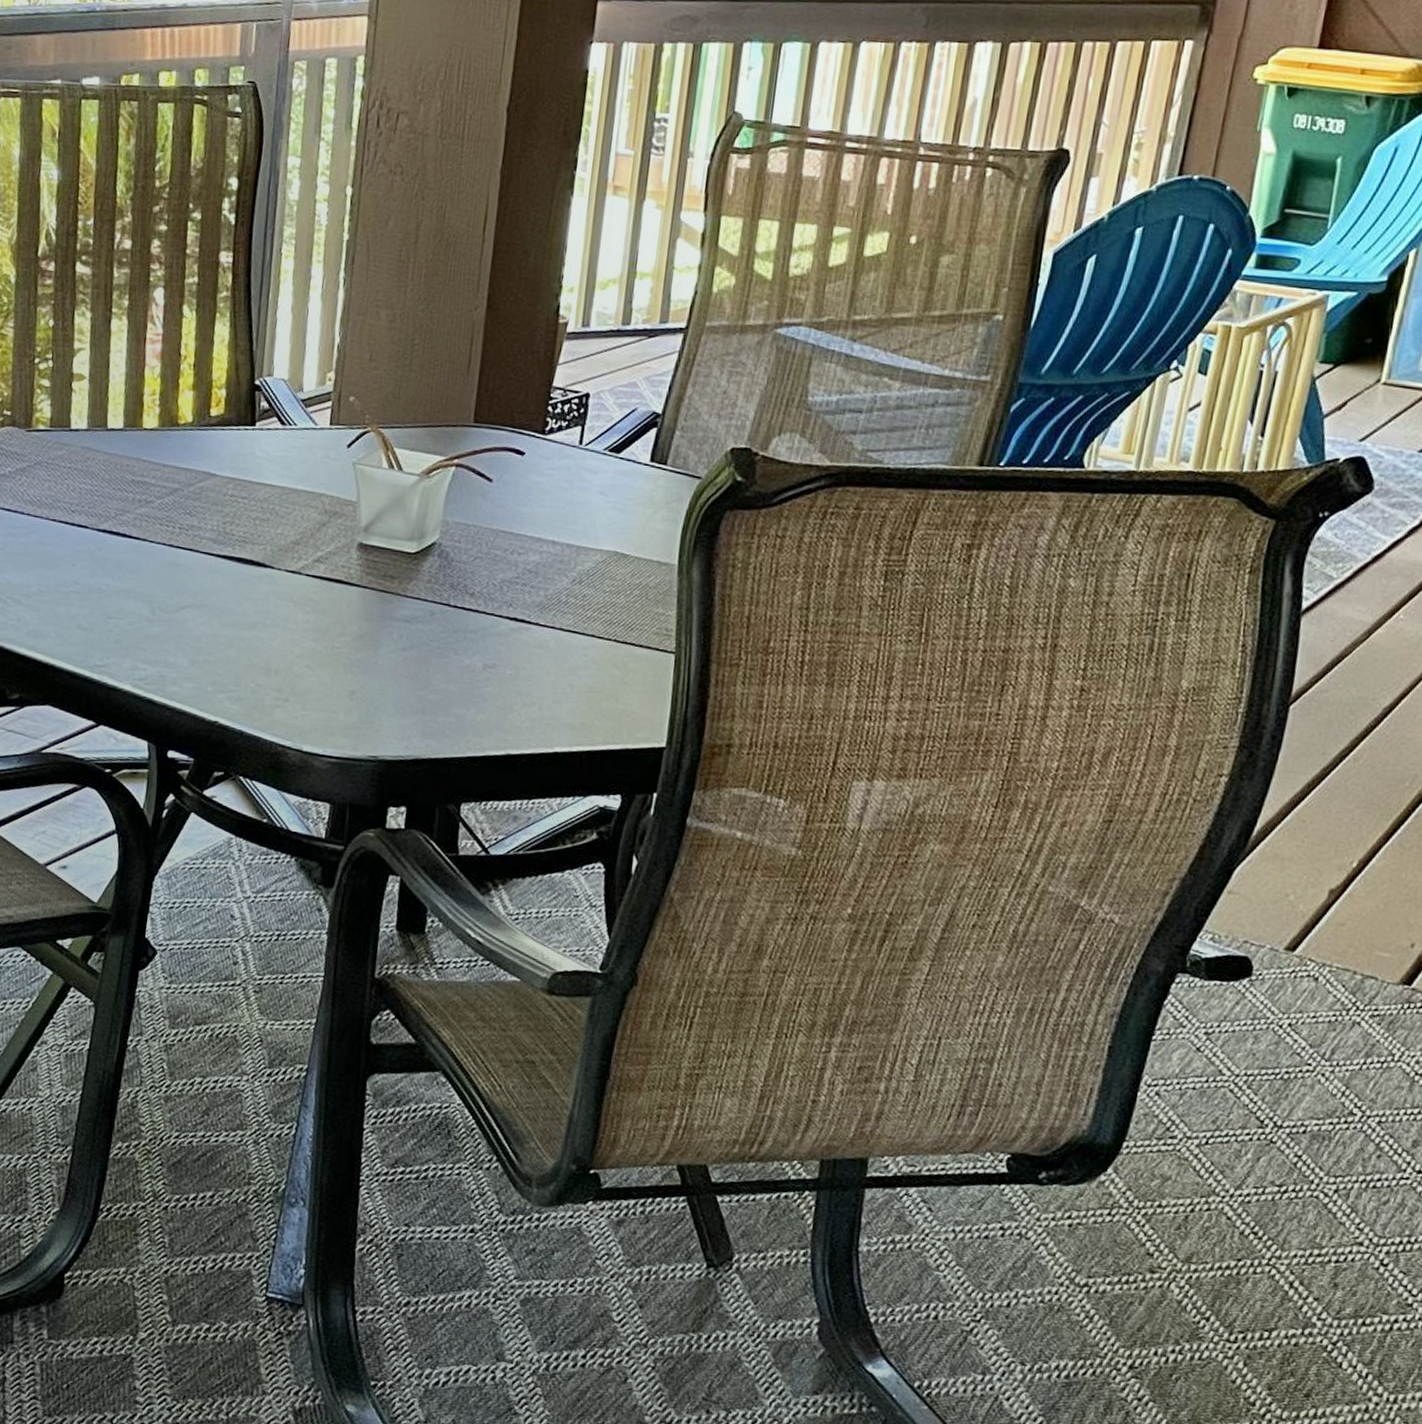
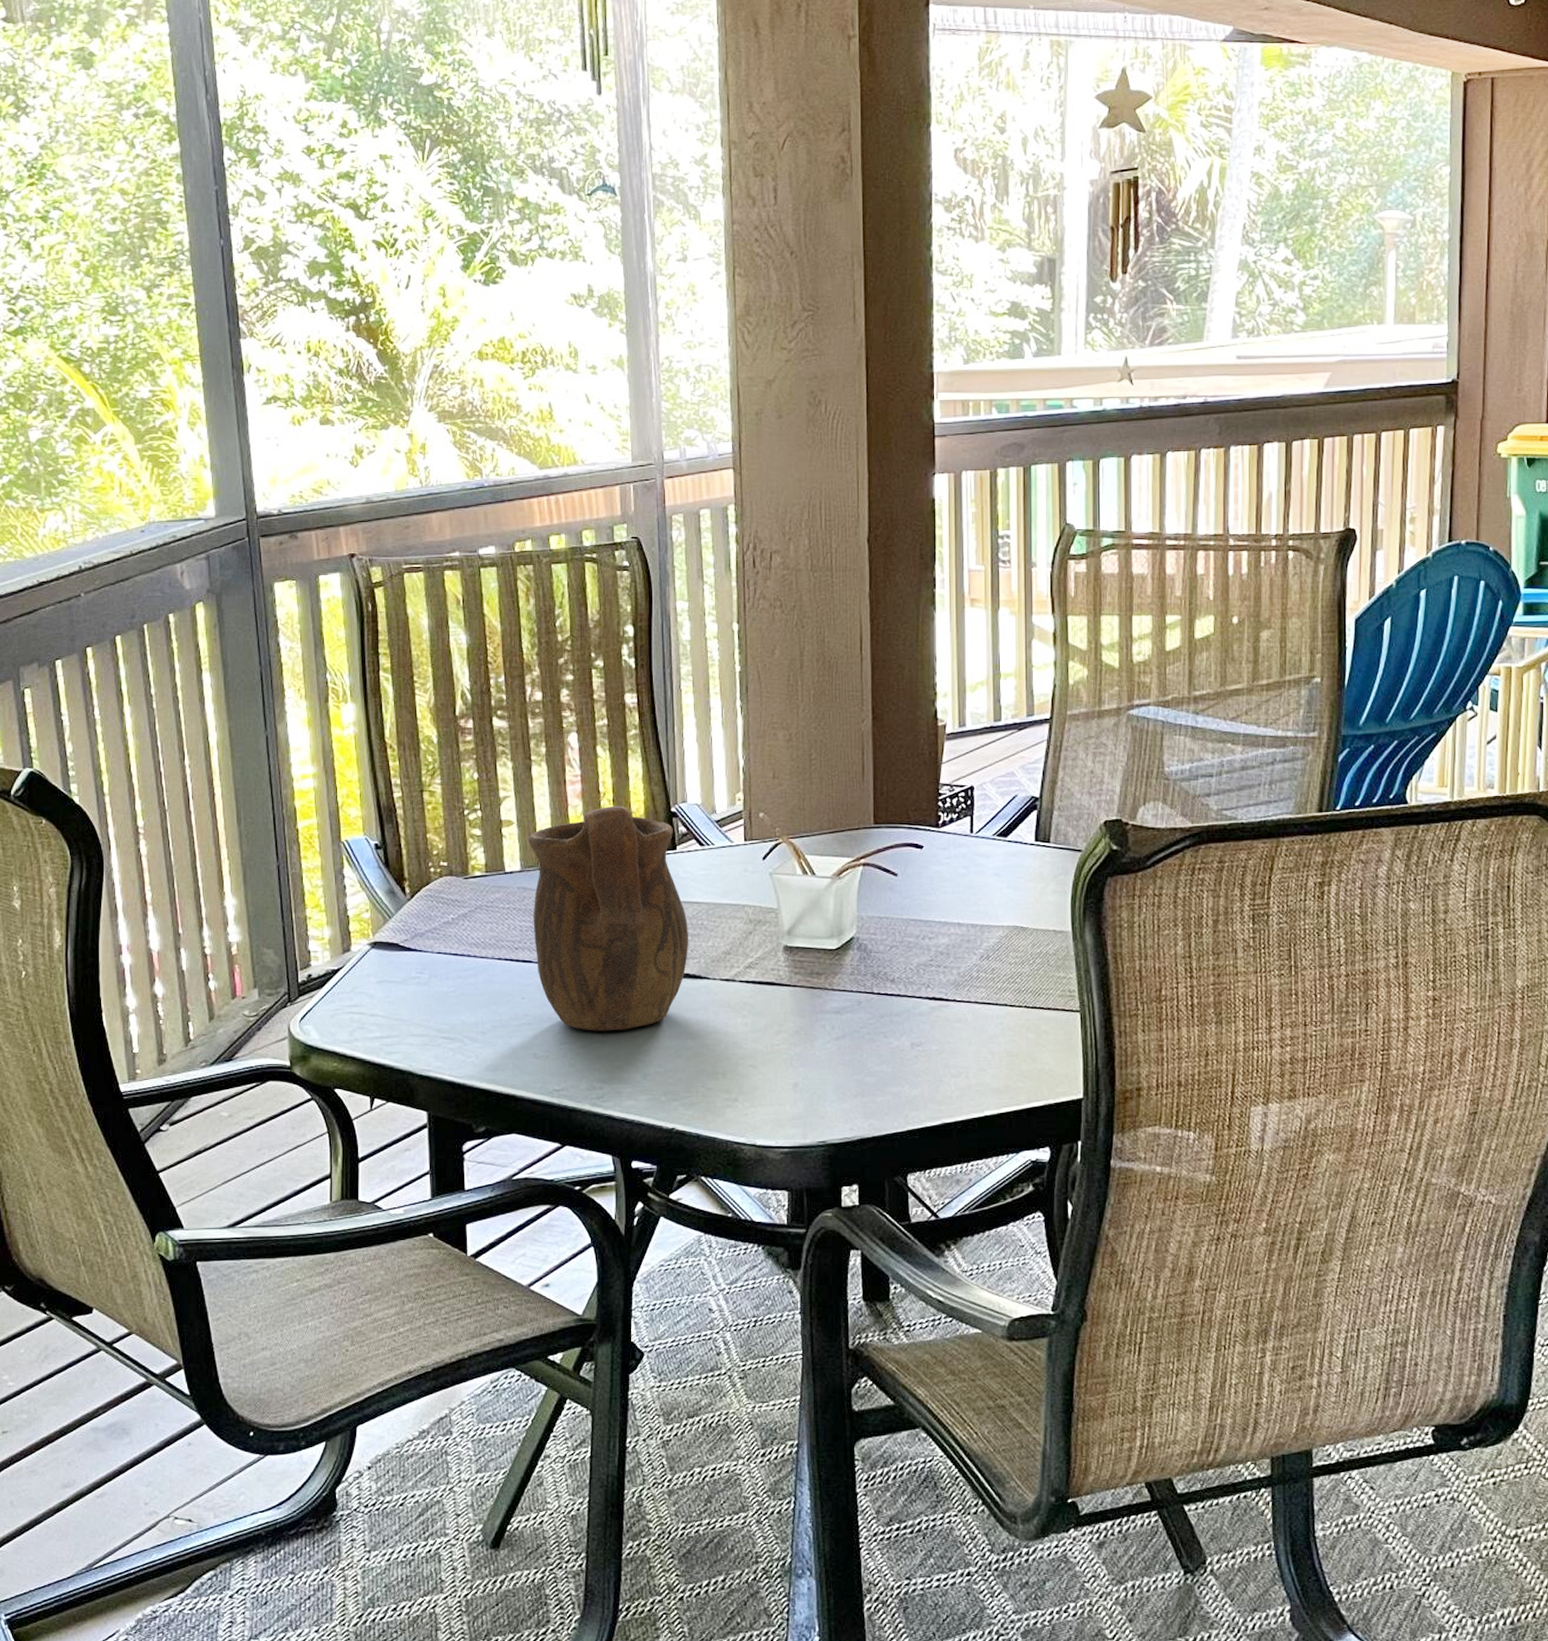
pitcher: none [92,371,258,612] -> present [528,805,689,1031]

